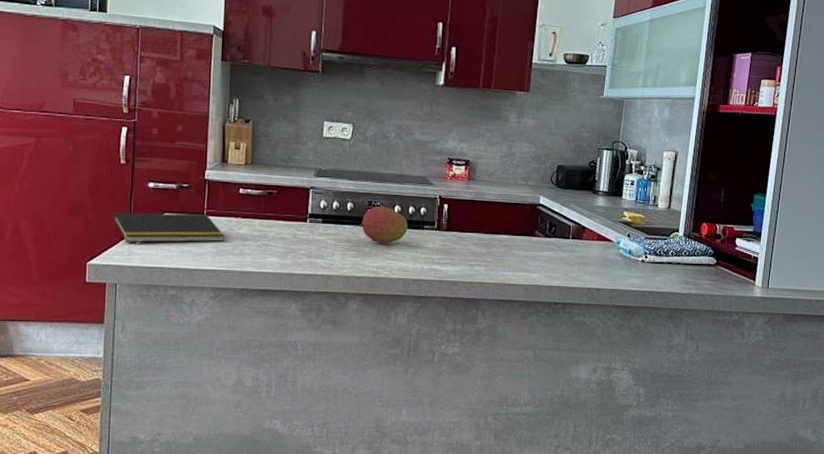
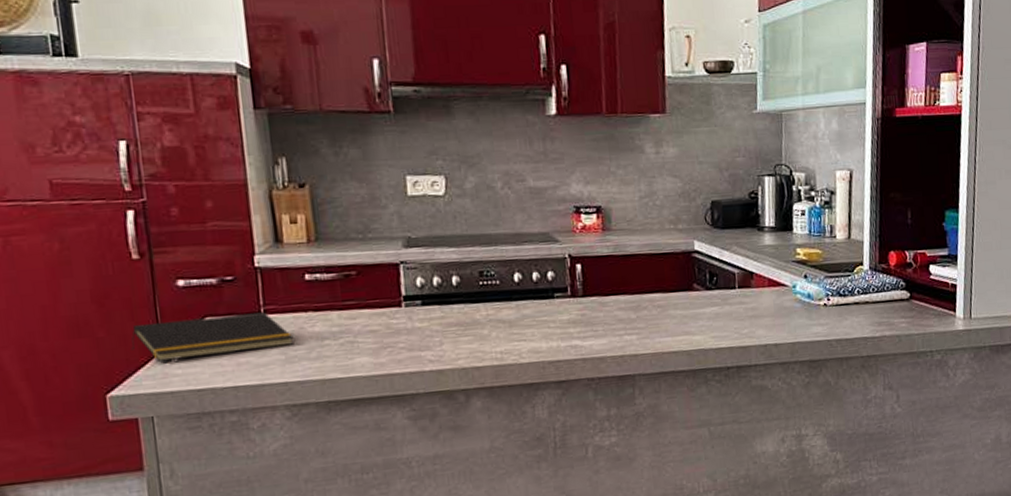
fruit: present [358,206,408,243] -> none [470,275,534,322]

